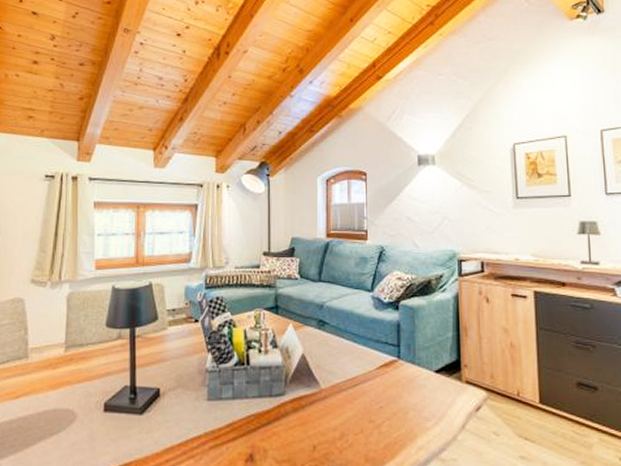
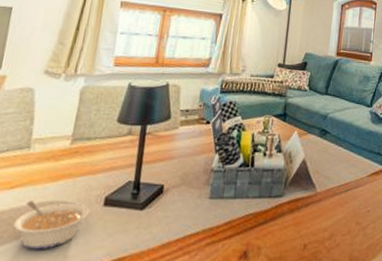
legume: none [23,409,91,457] -> present [13,201,90,250]

